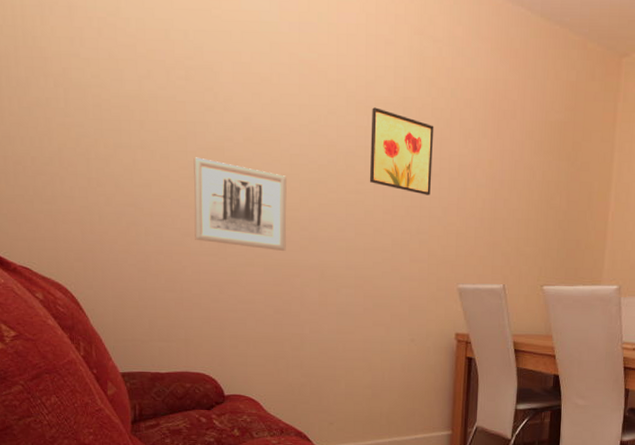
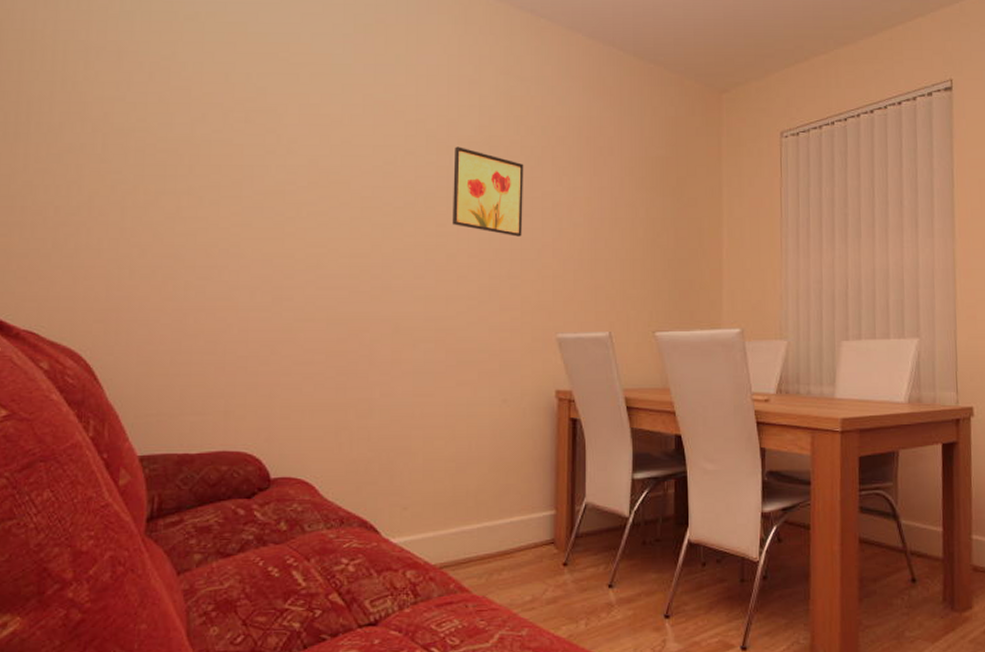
wall art: present [193,157,287,251] -> none [244,202,357,303]

